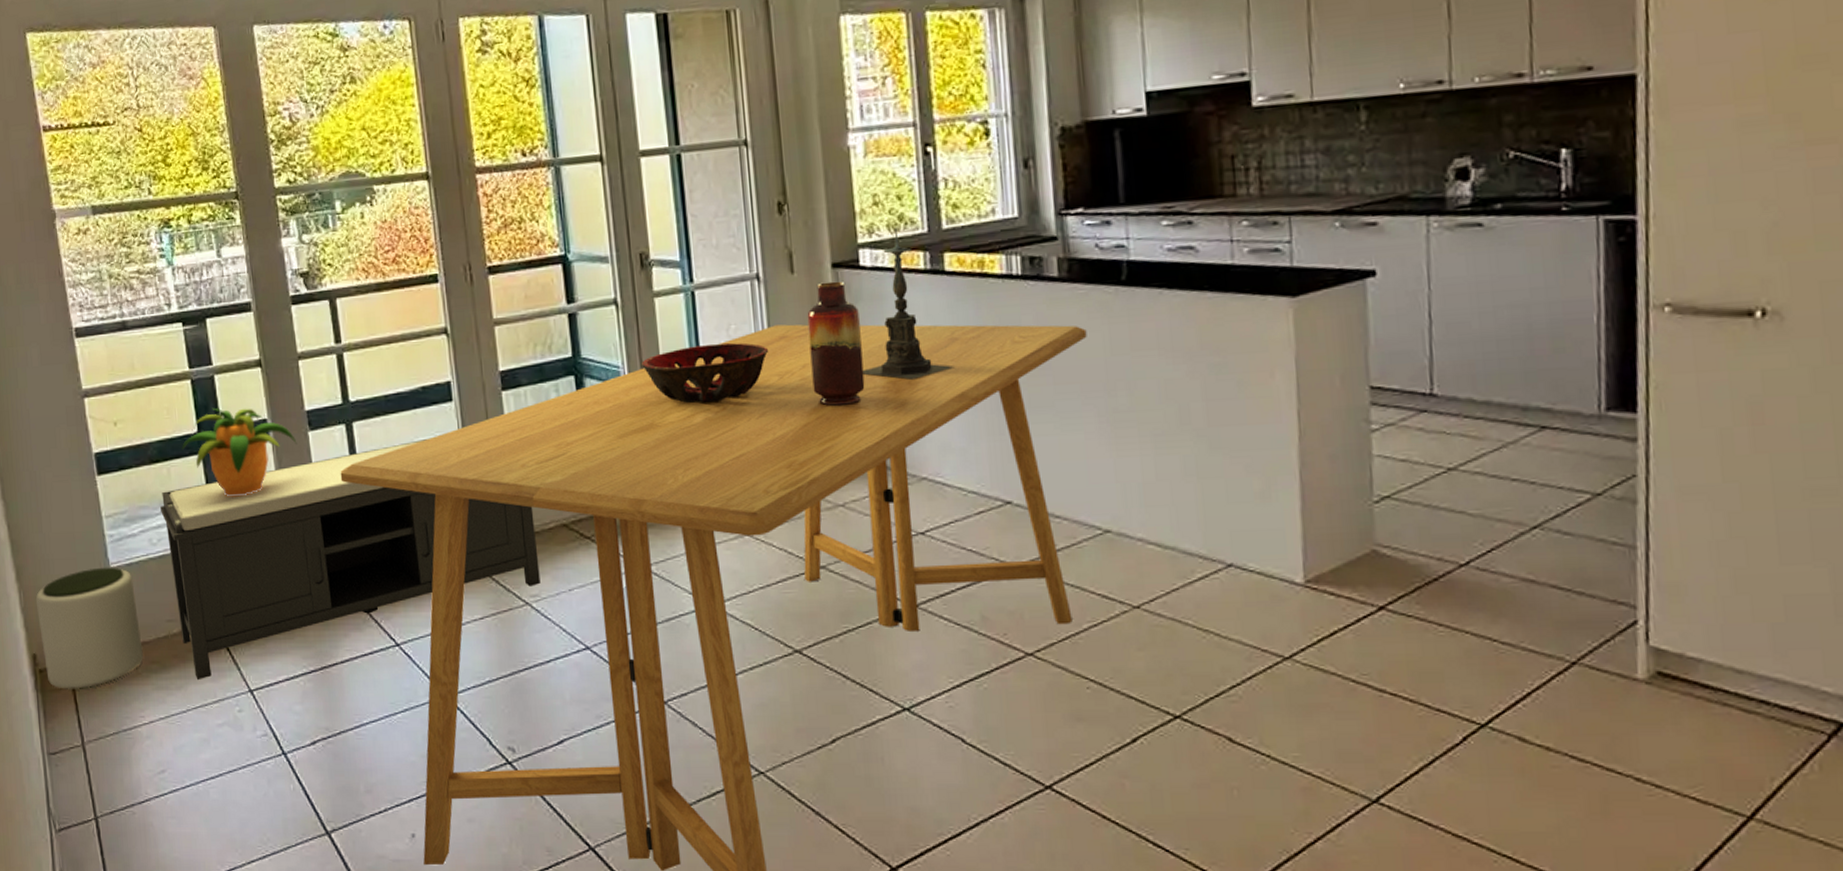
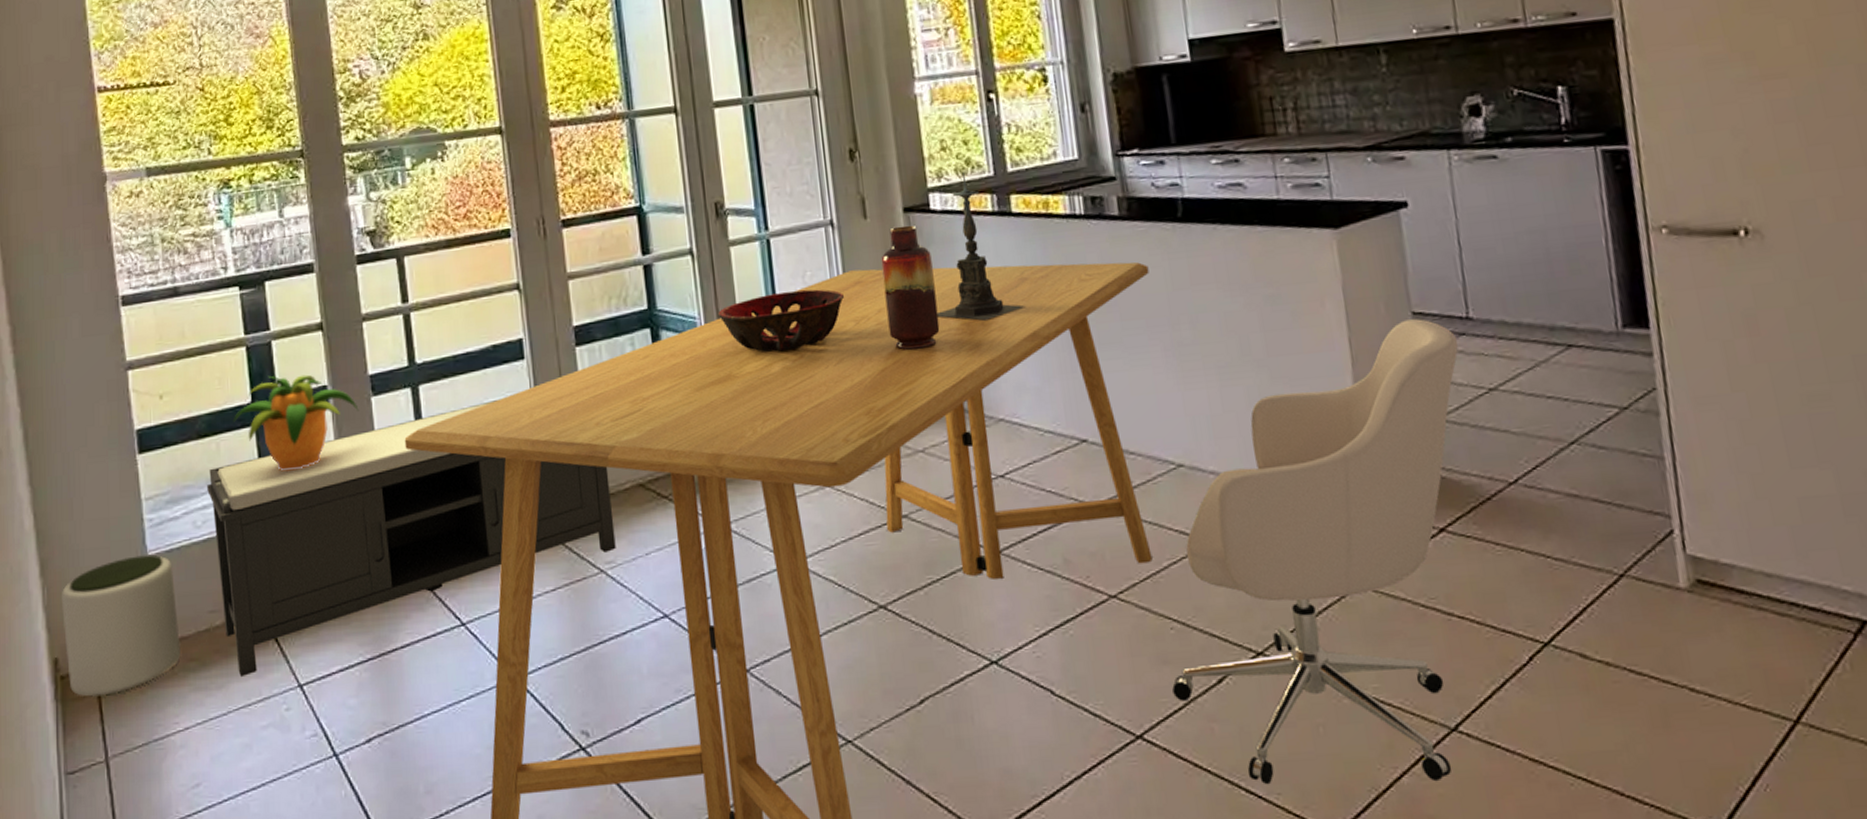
chair: none [1085,393,1418,849] -> present [1172,319,1459,785]

